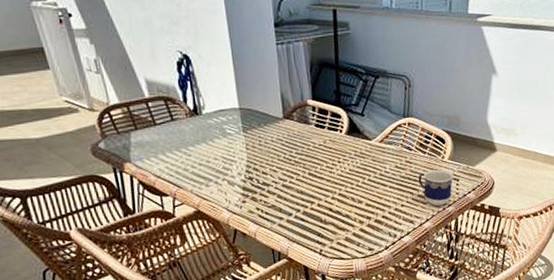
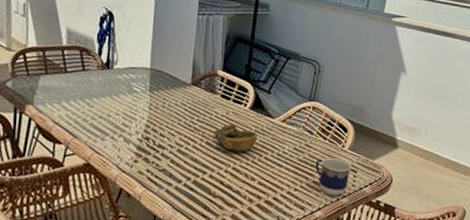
decorative bowl: none [314,151,359,179] -> present [213,123,258,152]

